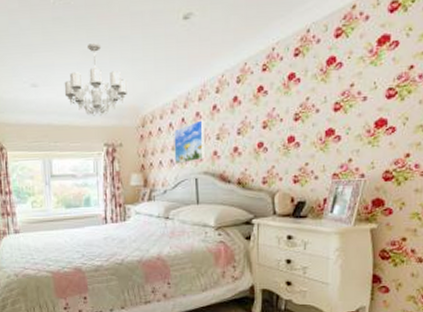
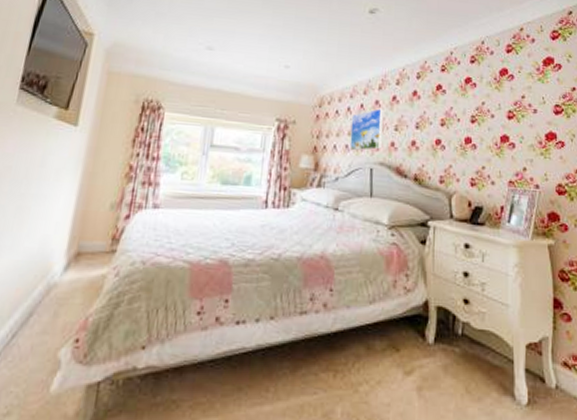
chandelier: present [64,42,127,116] -> none [241,18,308,89]

